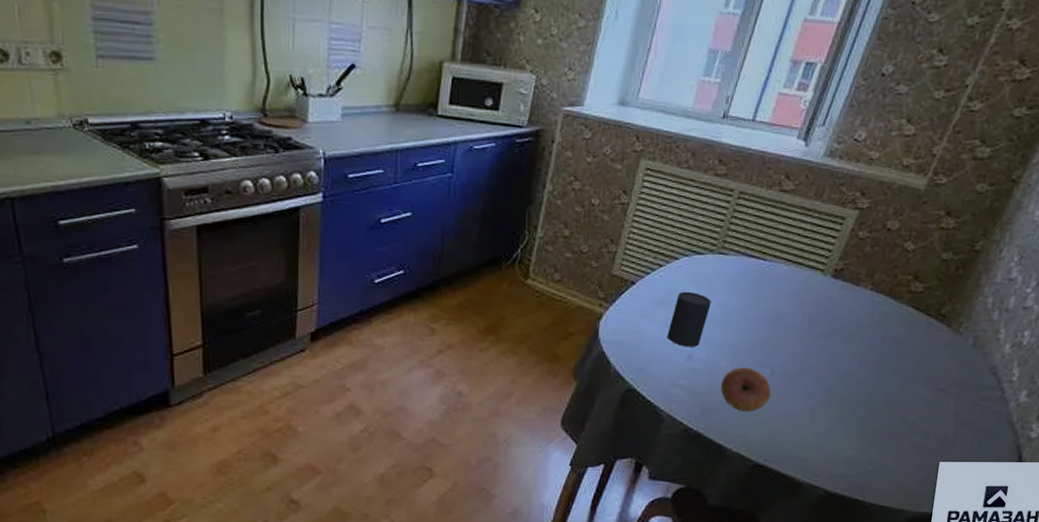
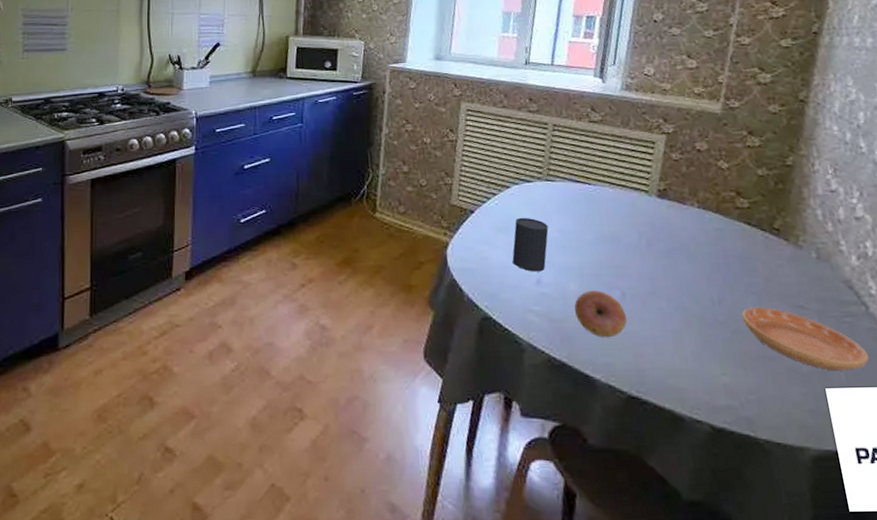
saucer: none [882,388,989,447] -> present [741,306,869,371]

